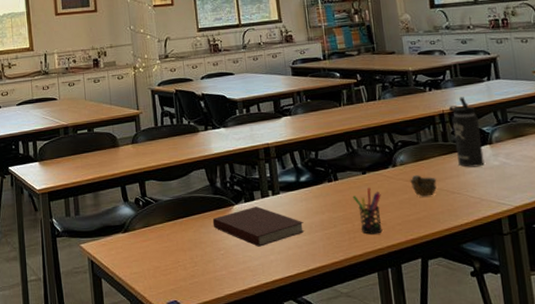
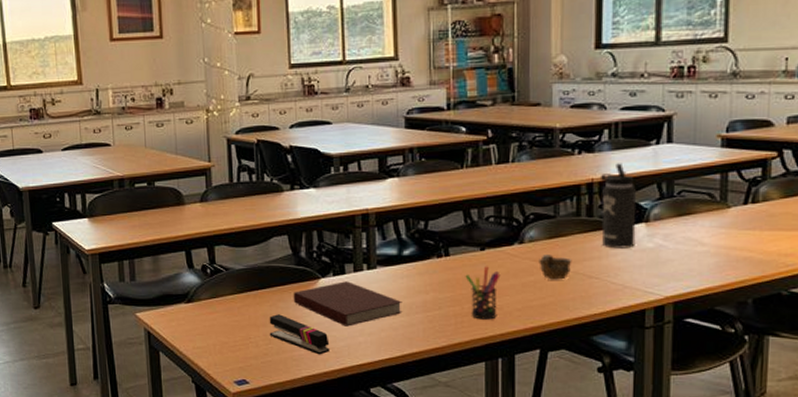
stapler: none [193,239,247,274] -> present [269,314,330,355]

